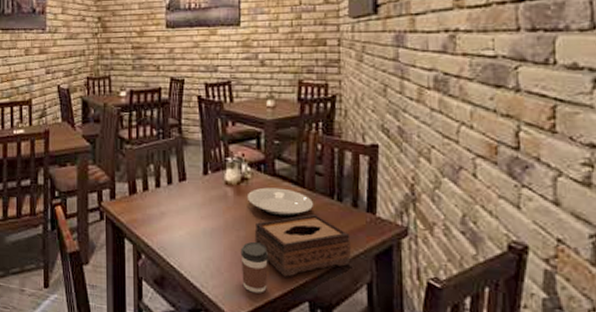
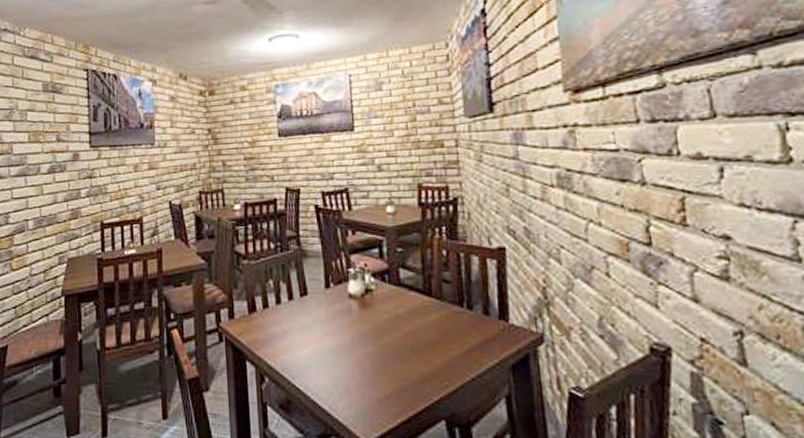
coffee cup: present [240,241,268,293] -> none [369,357,400,413]
plate: present [246,187,313,218] -> none [372,298,442,330]
tissue box: present [254,214,351,277] -> none [382,325,486,394]

